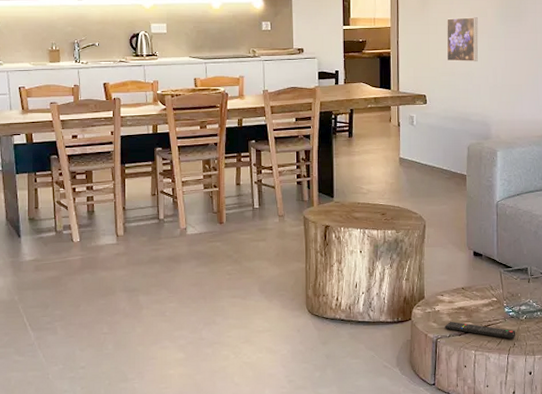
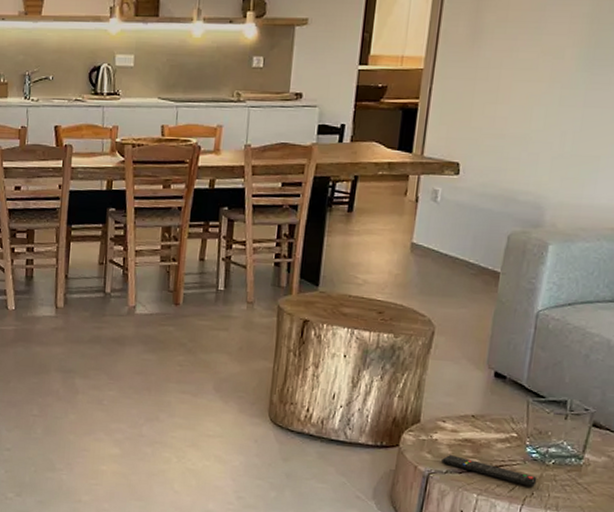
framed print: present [446,17,479,61] -> none [496,58,550,121]

